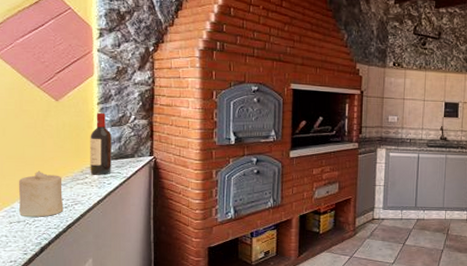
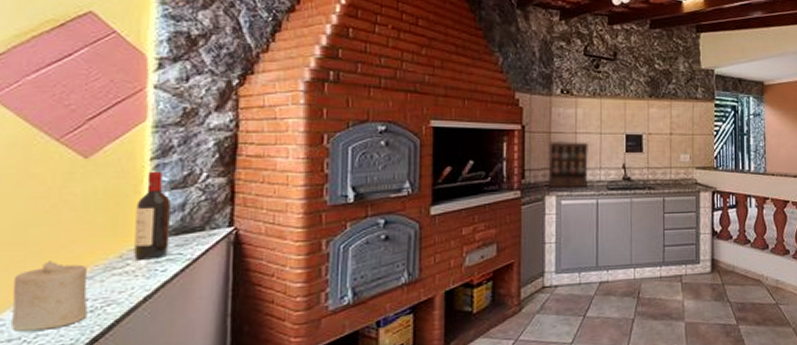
spice rack: none [380,104,414,144] -> present [548,140,589,189]

